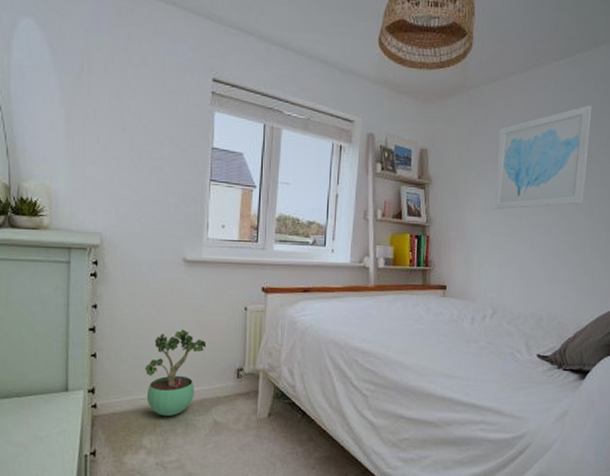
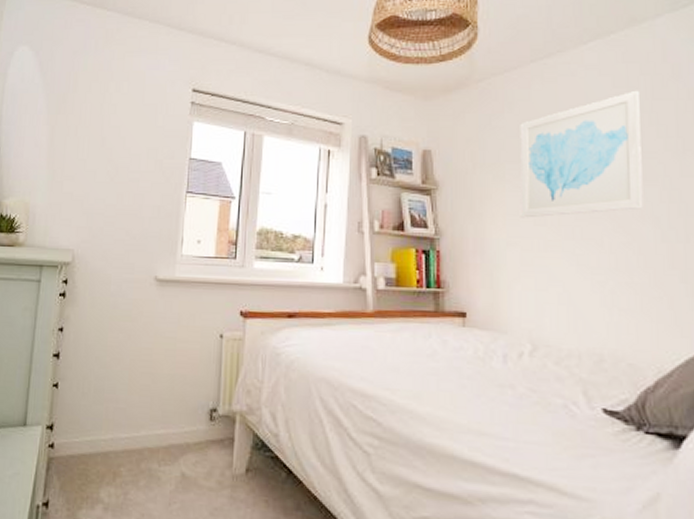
potted plant: present [145,329,207,416] -> none [107,358,177,464]

